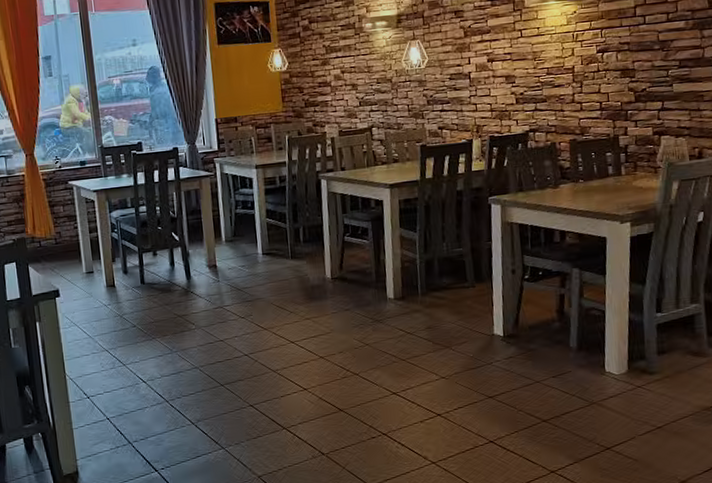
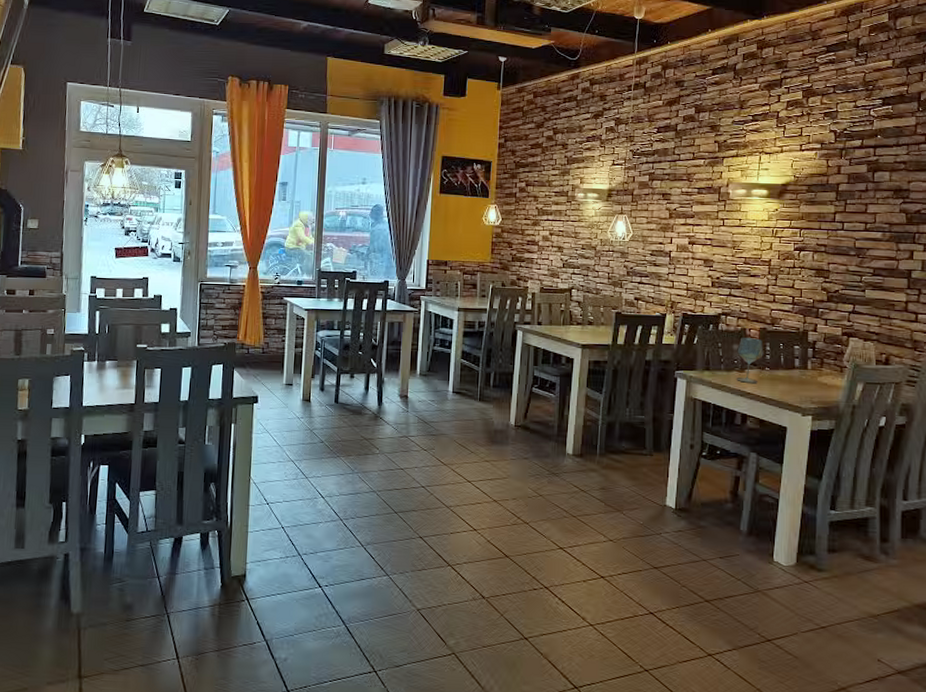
wine glass: none [549,151,576,199] -> present [737,338,764,383]

